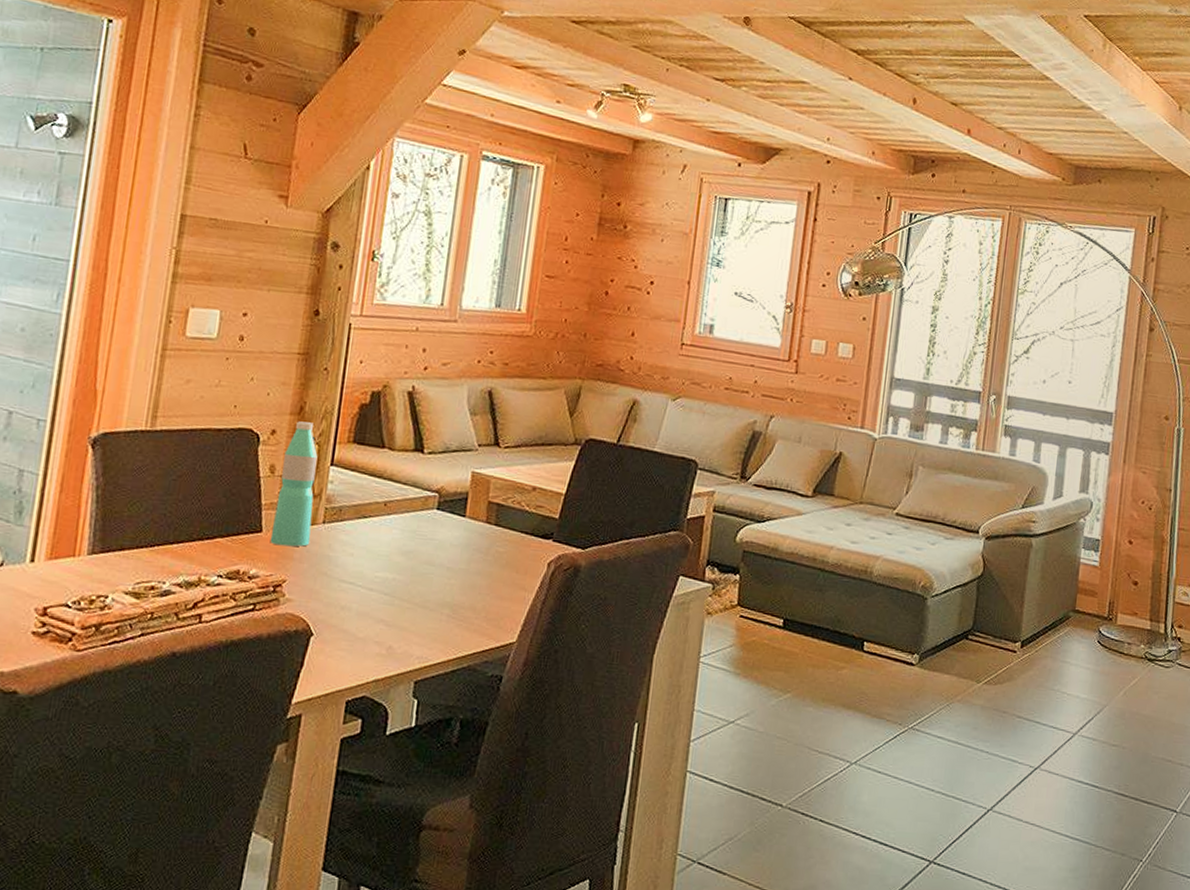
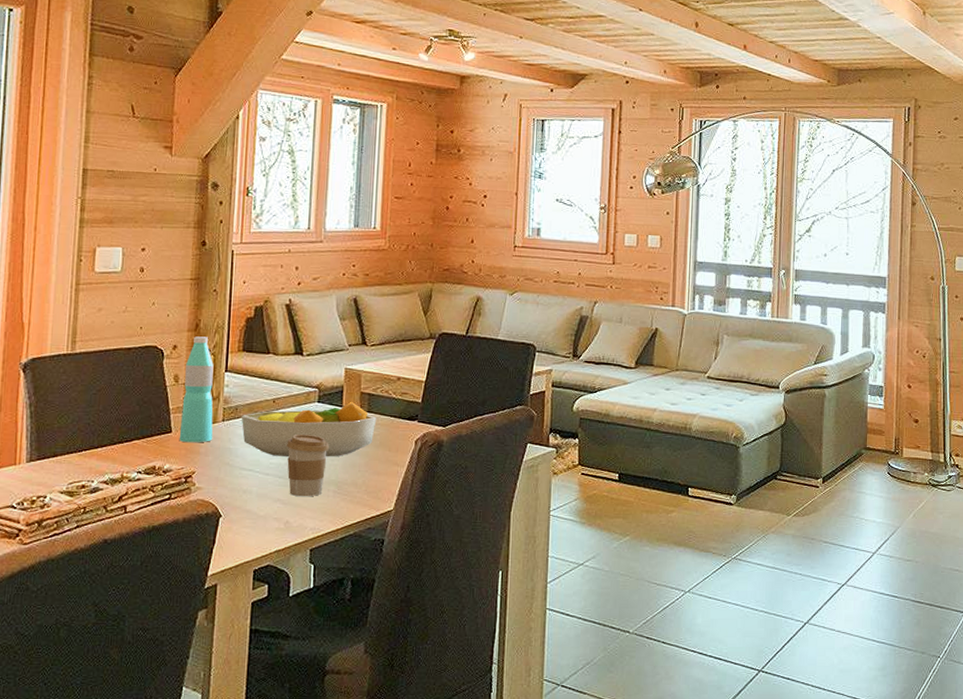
fruit bowl: none [345,511,505,575] -> present [241,401,377,457]
coffee cup: none [395,545,447,620] -> present [287,435,329,497]

